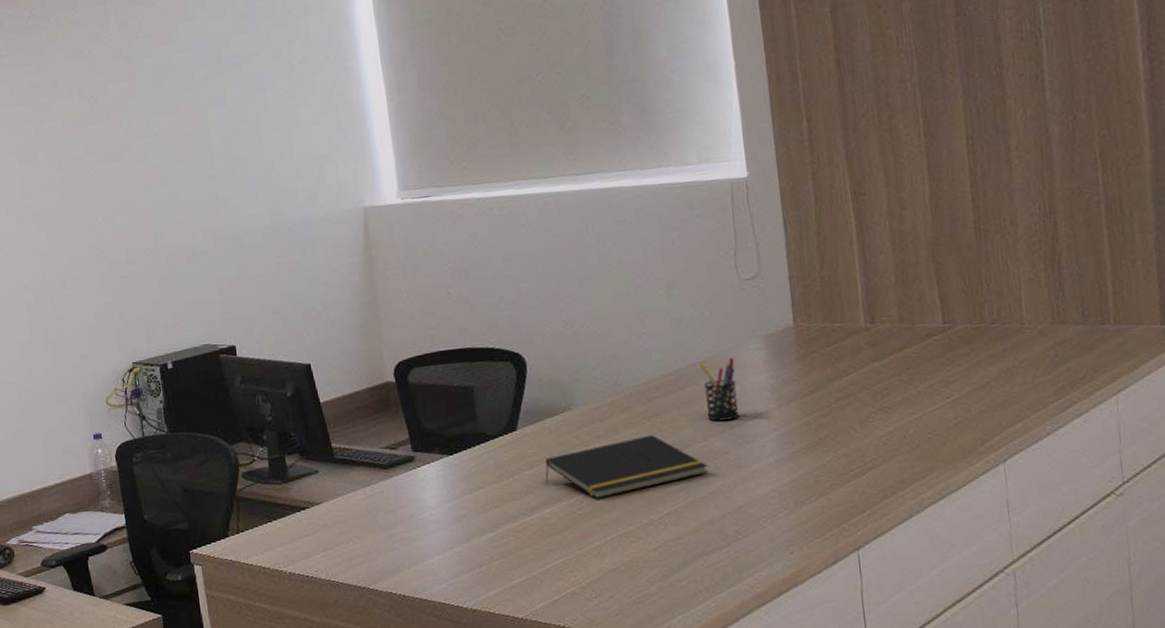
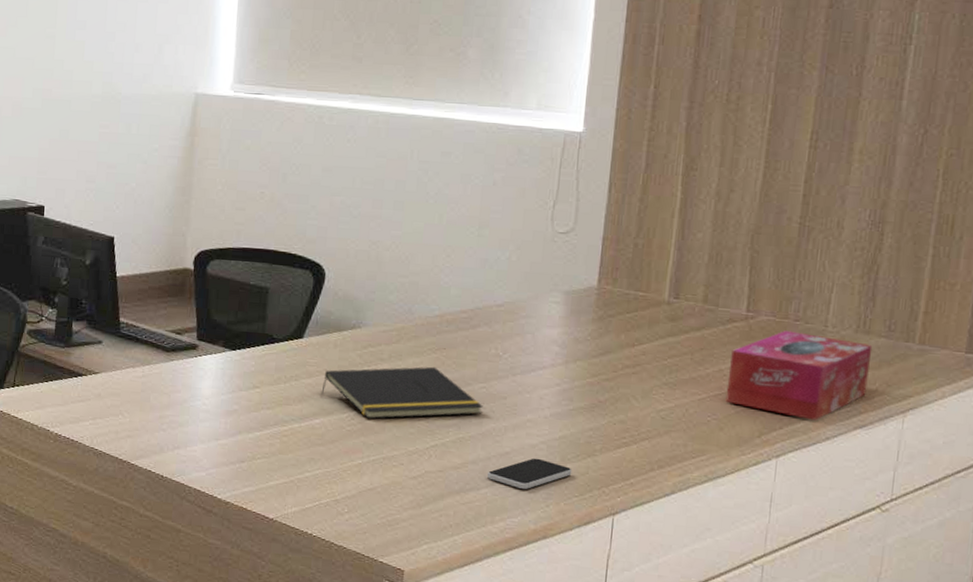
pen holder: present [699,357,740,421] -> none [492,306,532,367]
smartphone: none [726,506,808,541] -> present [488,458,572,489]
tissue box: none [937,333,1076,419] -> present [725,331,873,420]

